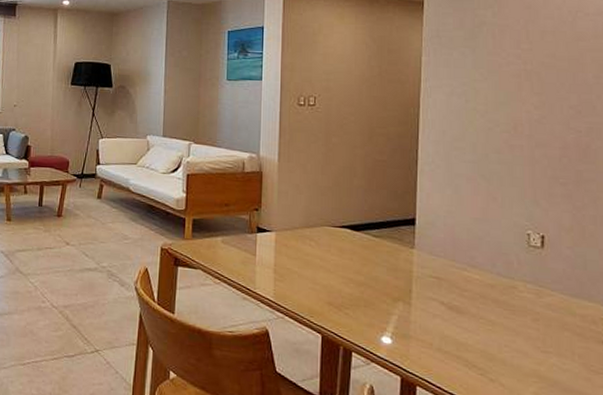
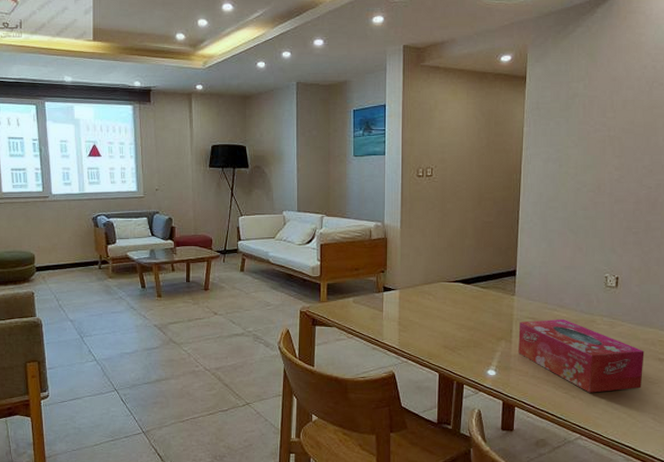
tissue box: none [419,280,583,378] -> present [518,318,645,393]

